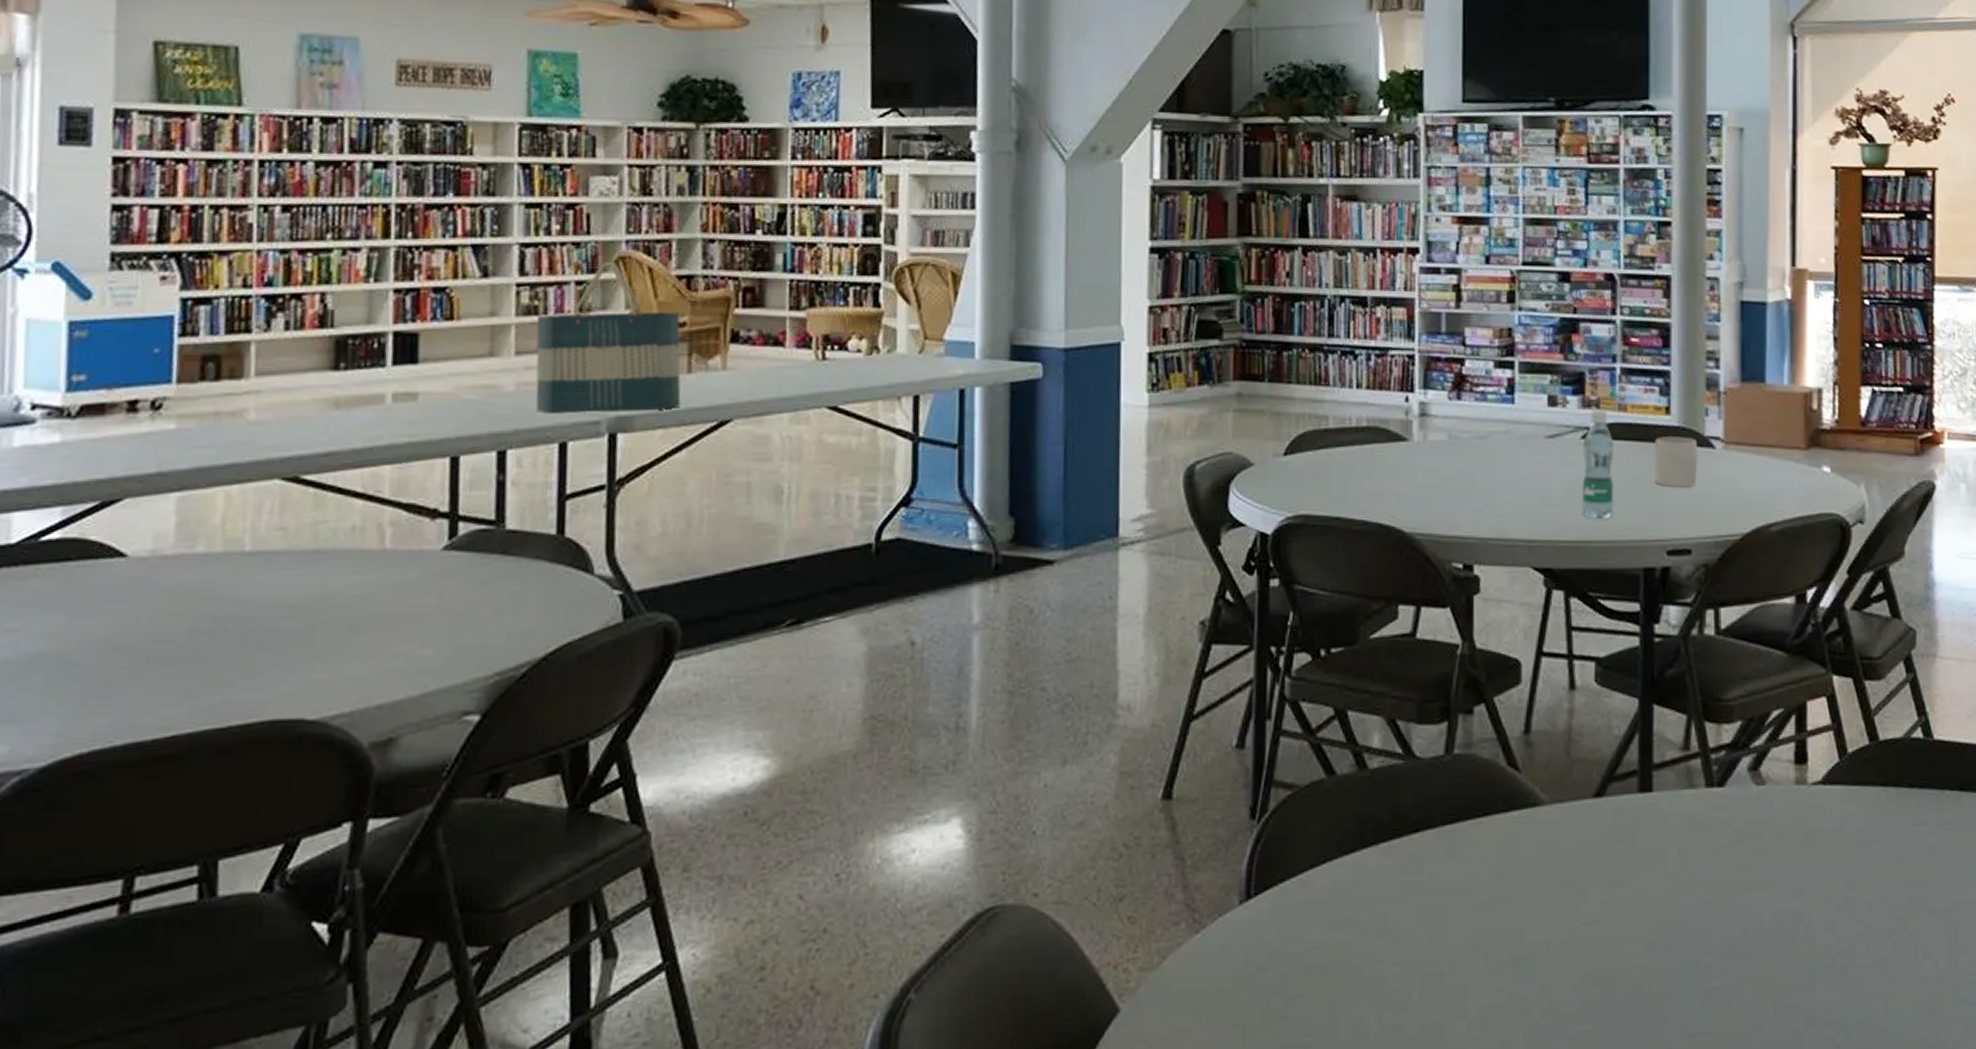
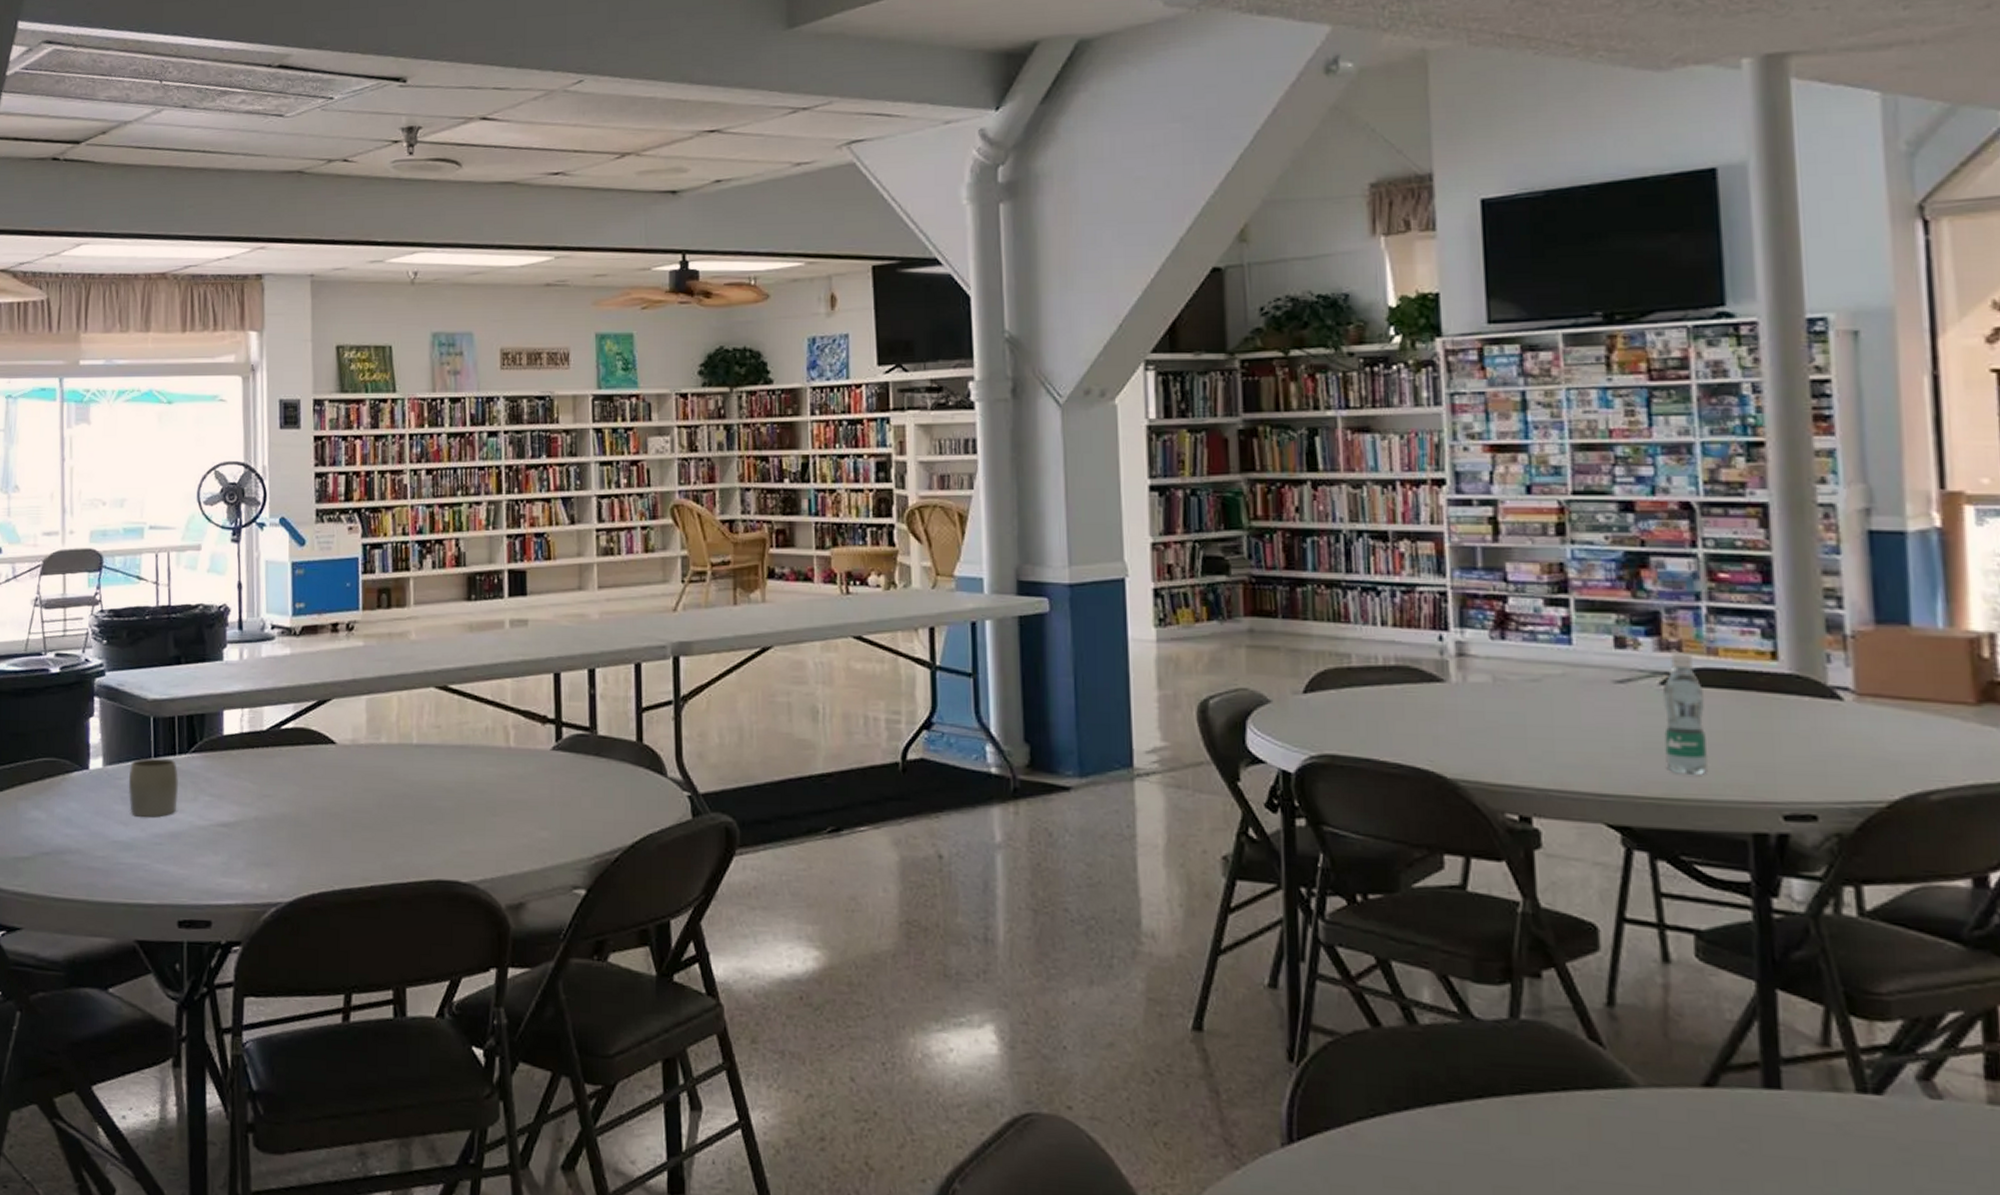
tote bag: present [536,262,681,413] -> none [612,510,729,638]
mug: present [1653,437,1698,488] -> none [1757,685,1821,744]

